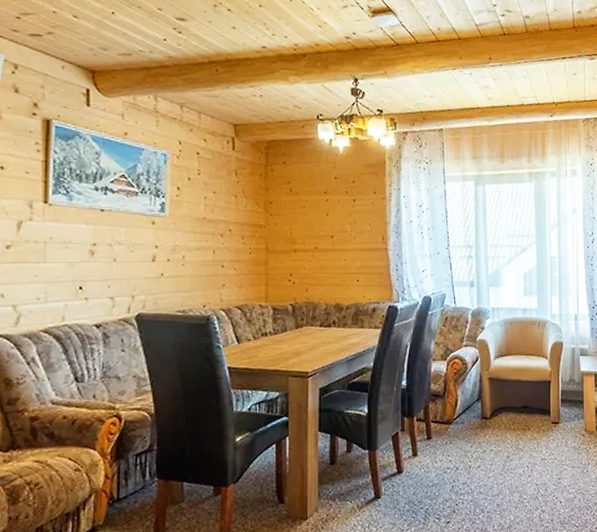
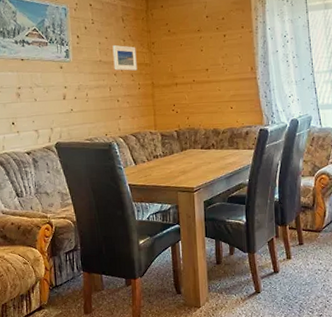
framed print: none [221,202,250,232] -> present [112,45,137,71]

